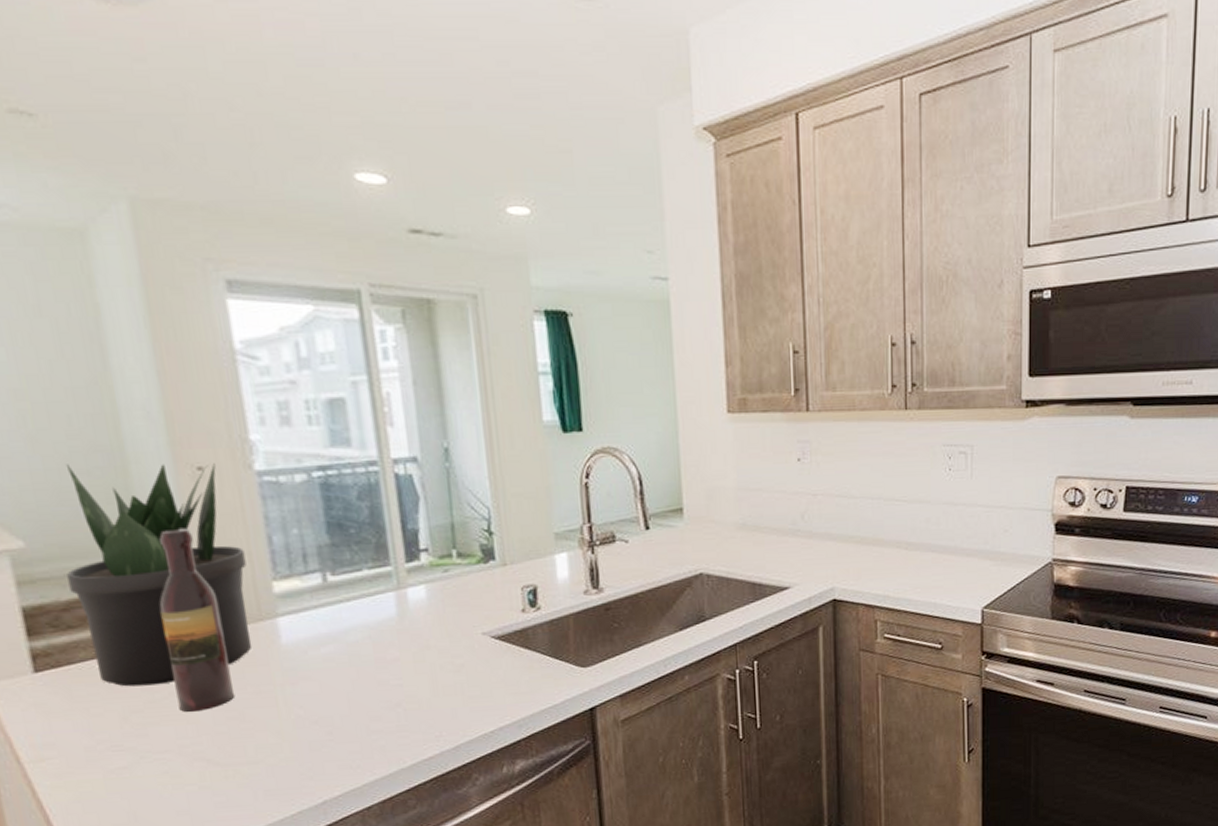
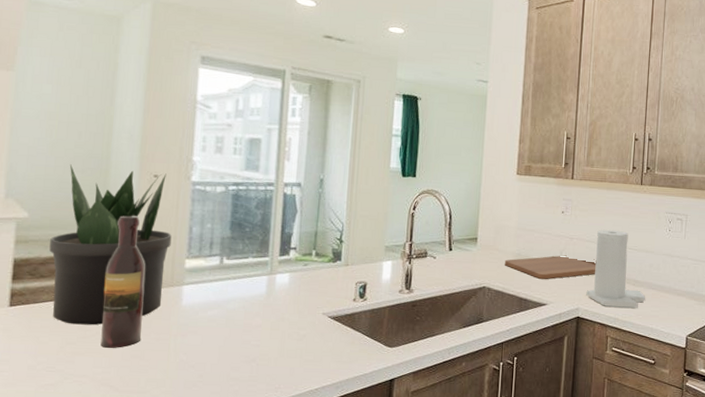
cutting board: none [725,518,853,556] -> present [504,255,597,280]
paper towel: none [842,476,924,582] -> present [586,229,646,308]

